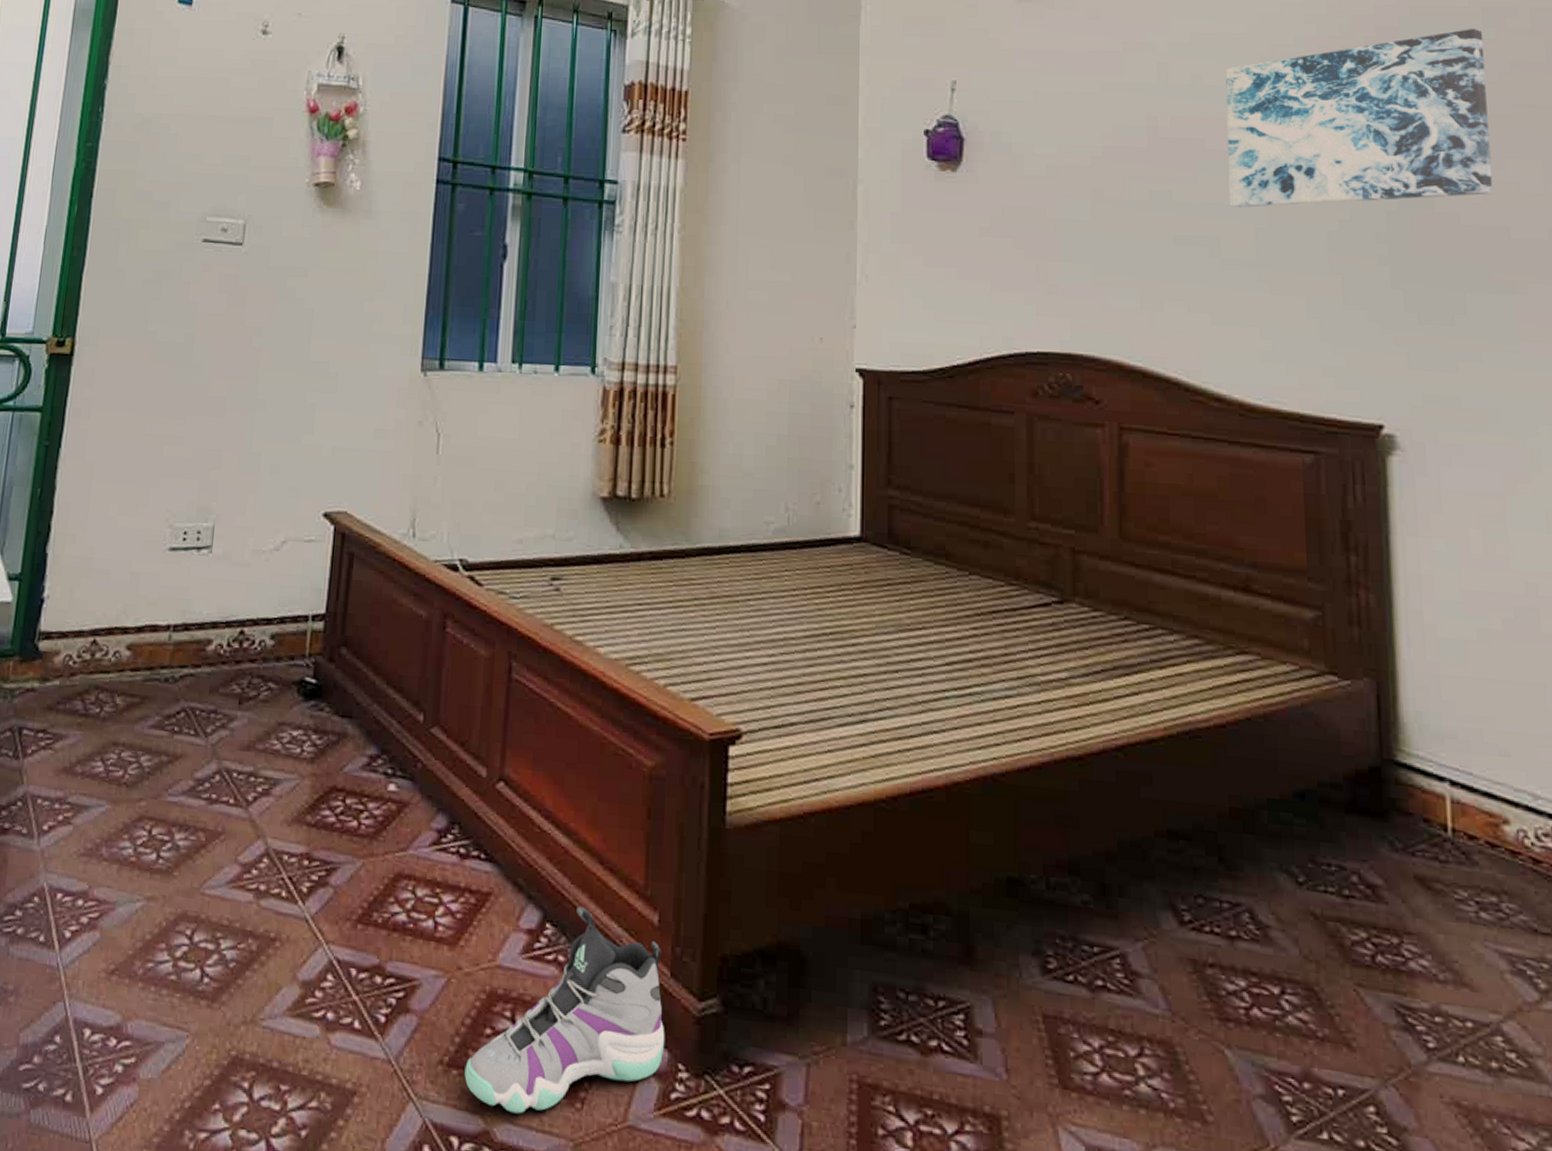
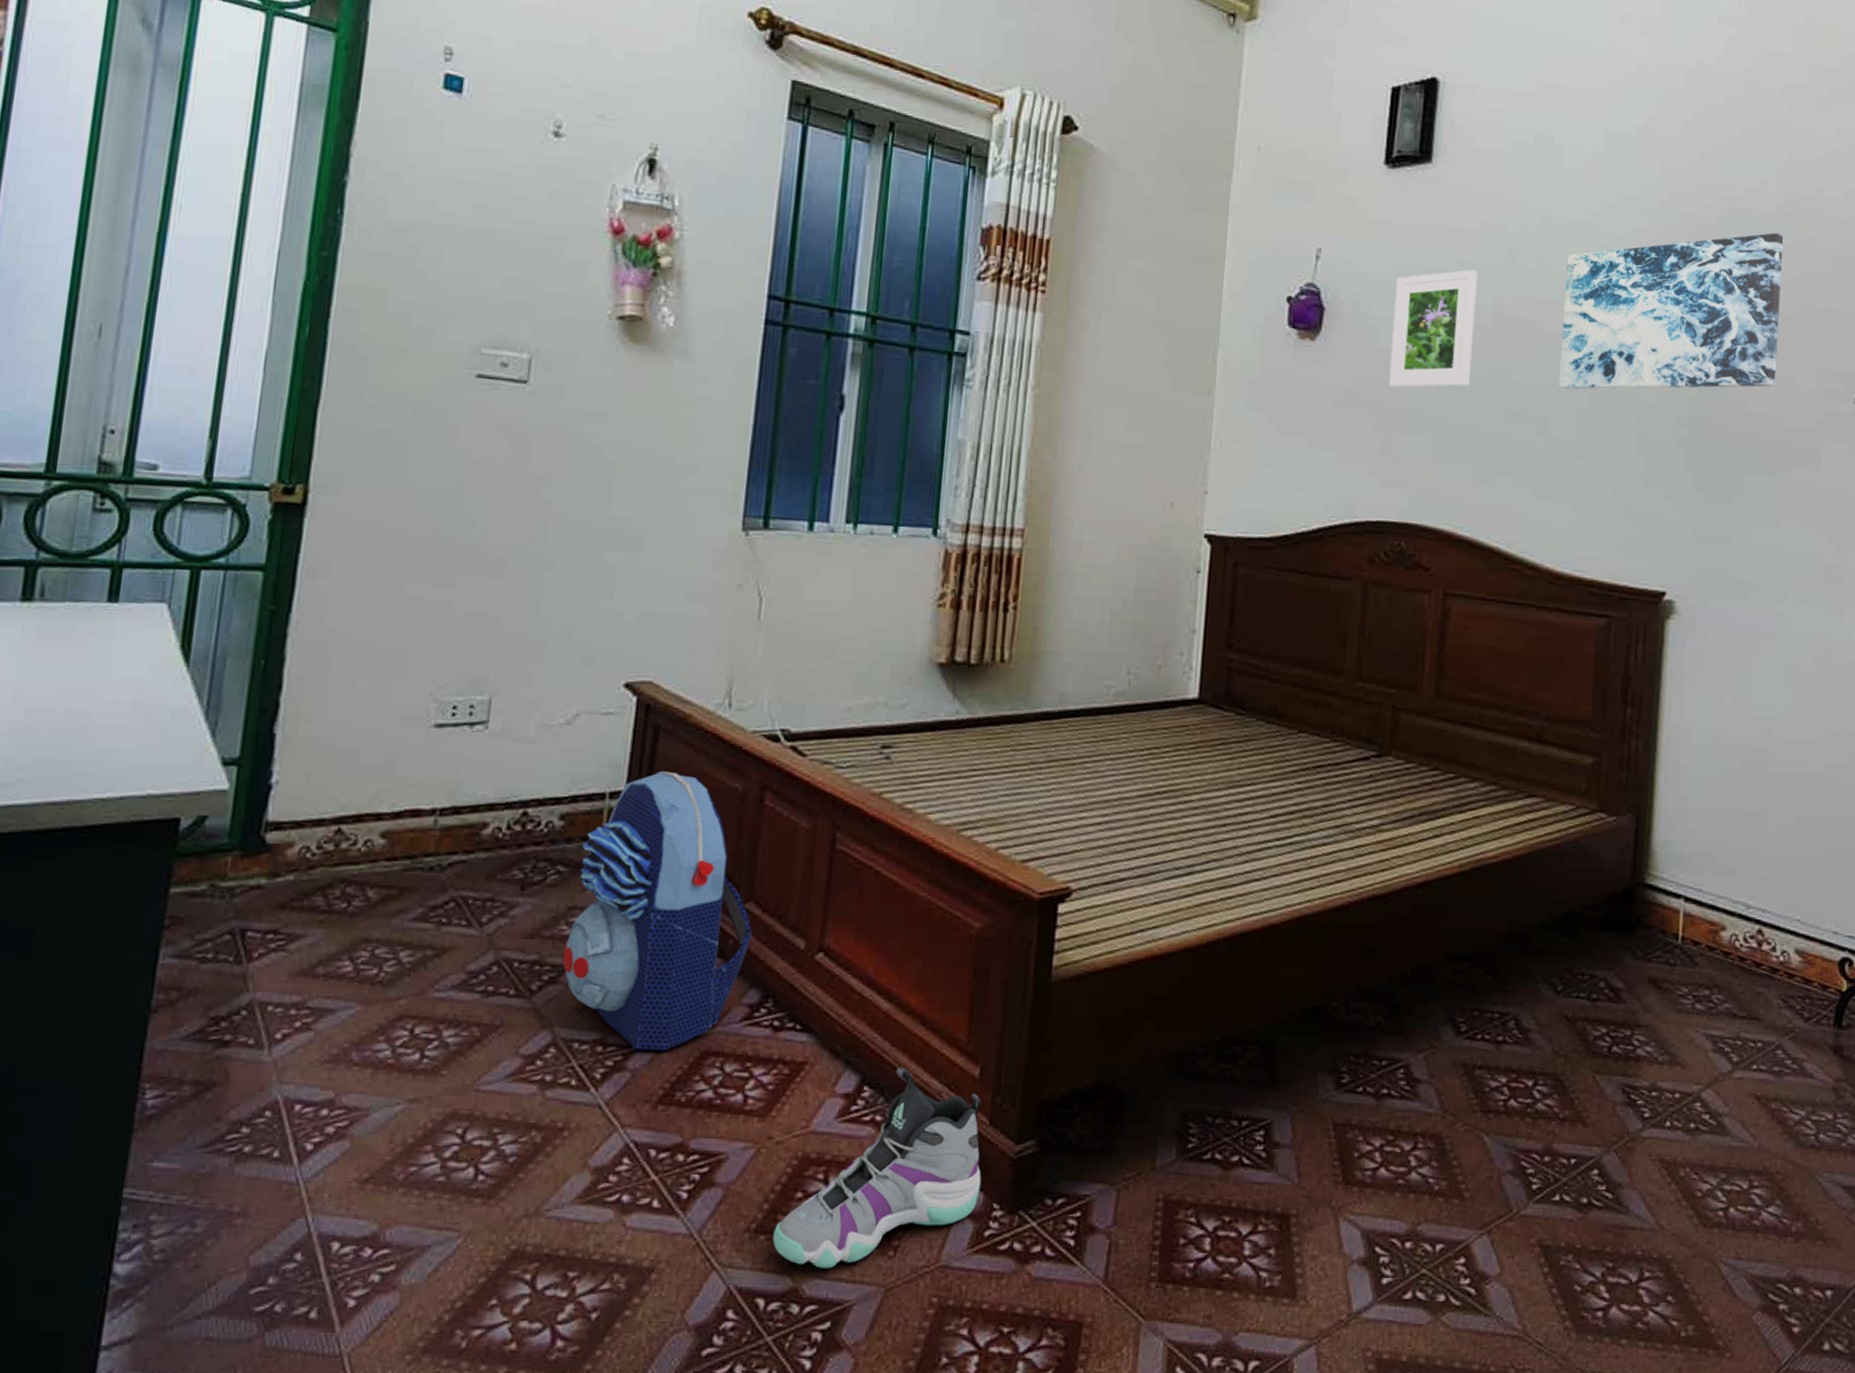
backpack: none [274,597,439,870] -> present [562,772,752,1051]
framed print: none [1038,91,1128,215] -> present [1388,269,1478,388]

